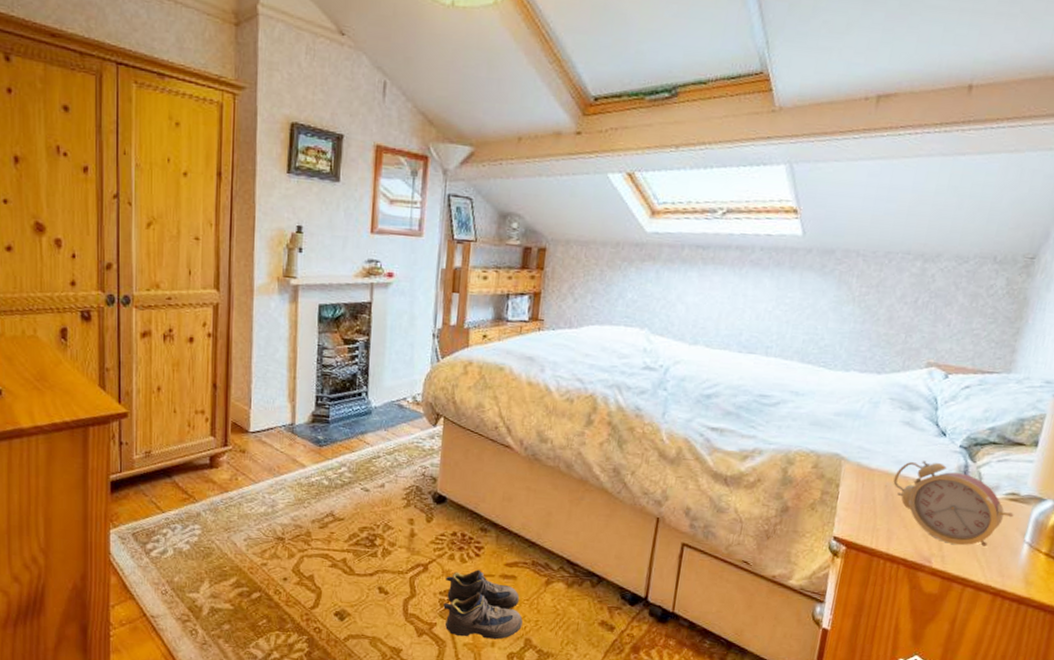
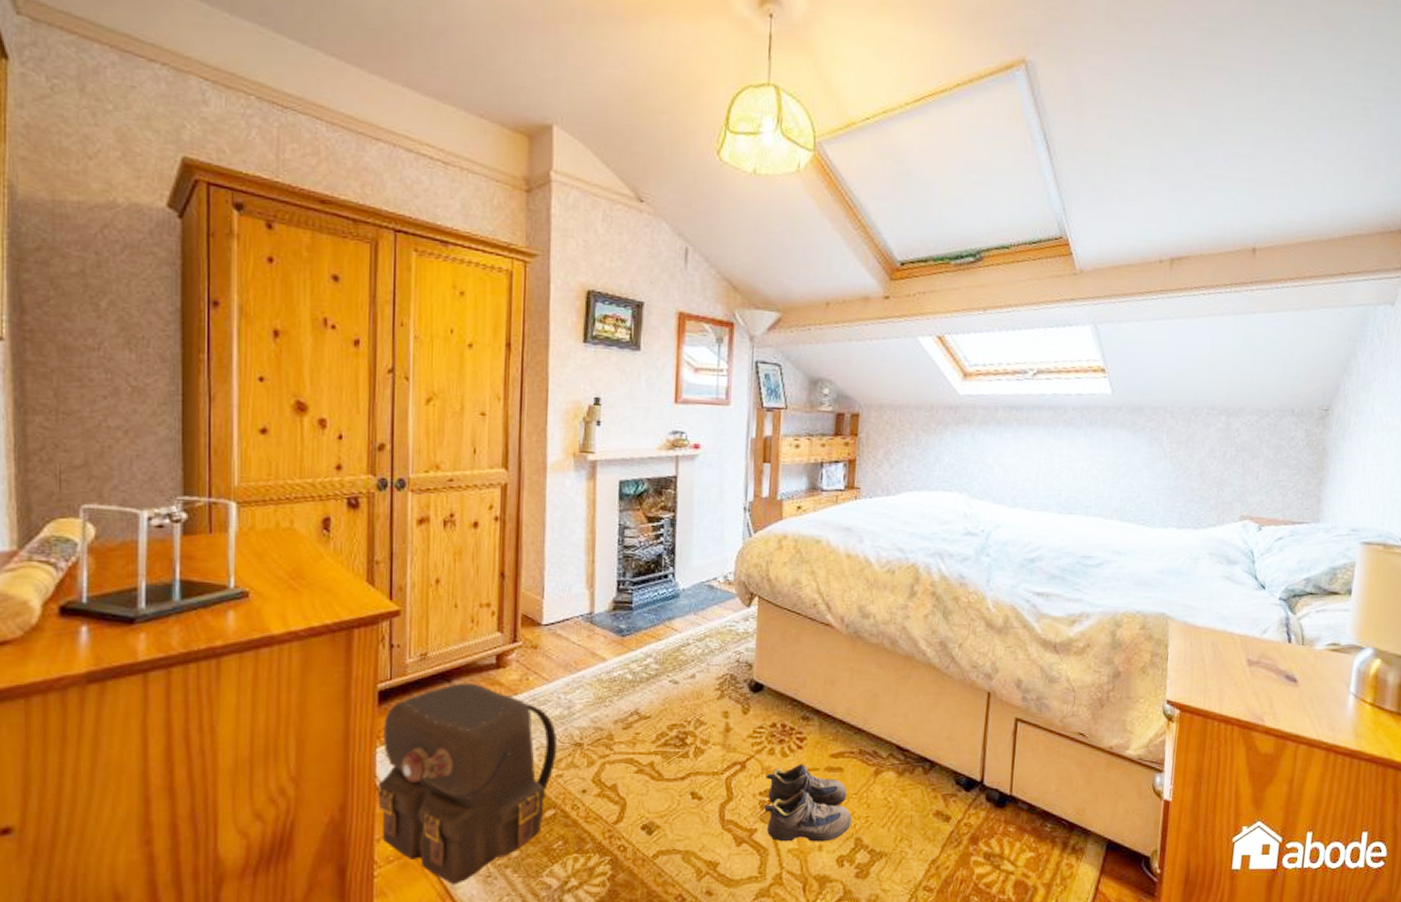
backpack: none [112,478,263,649] -> present [377,682,558,885]
alarm clock: present [893,461,1014,547] -> none [1219,615,1337,701]

